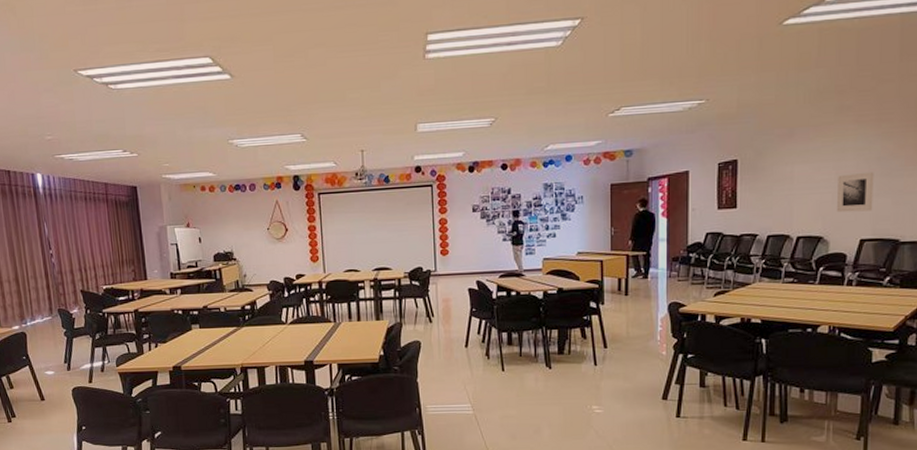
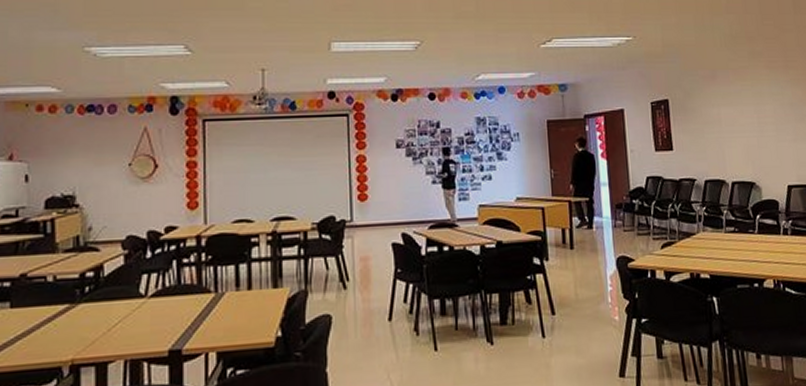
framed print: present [837,171,874,213] -> none [760,117,794,157]

